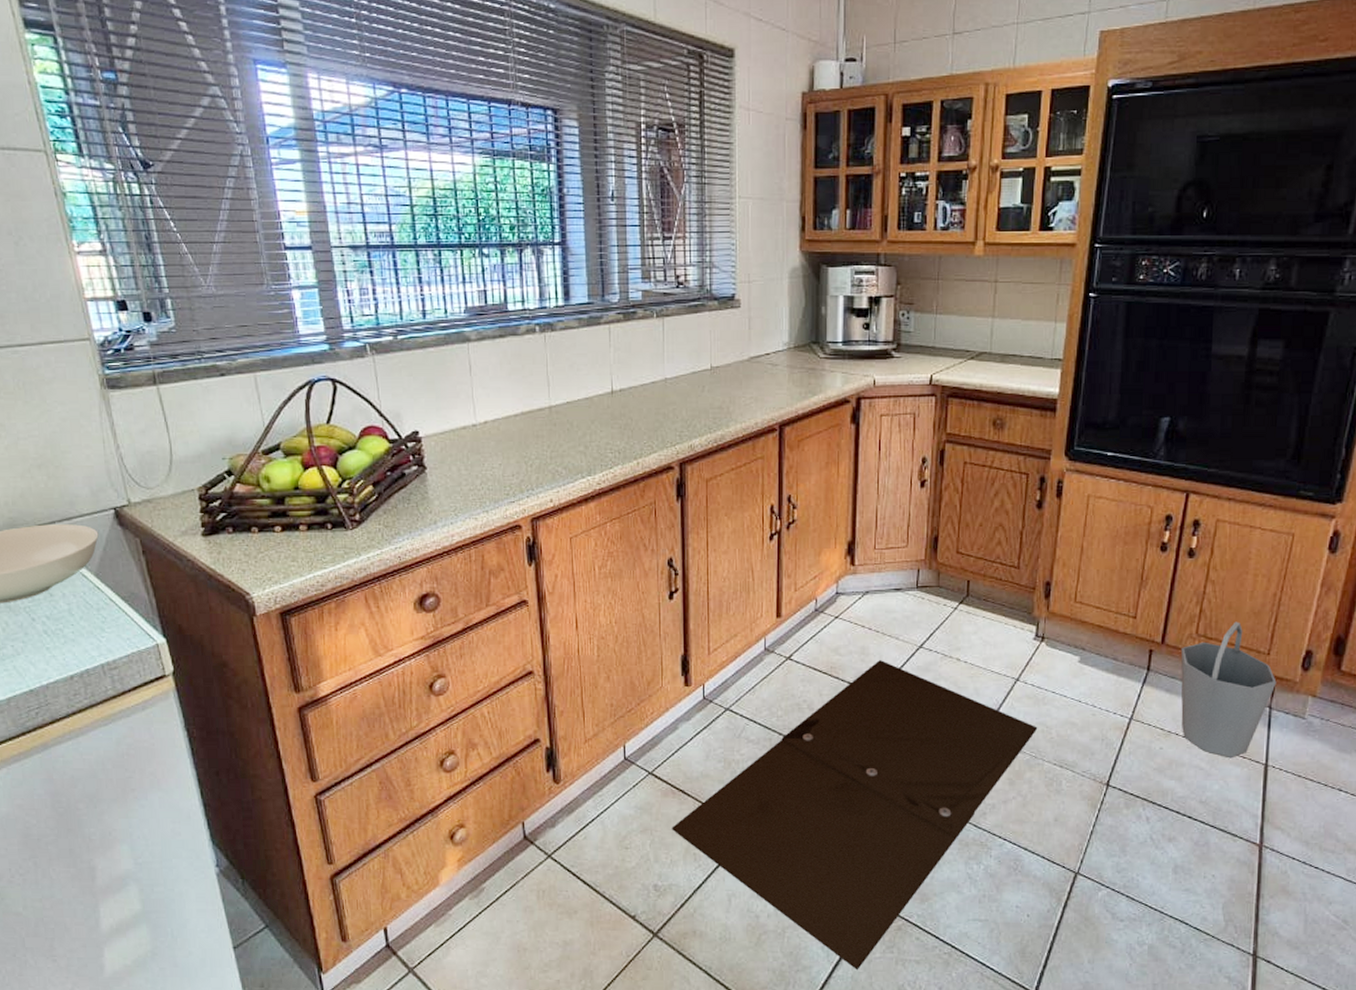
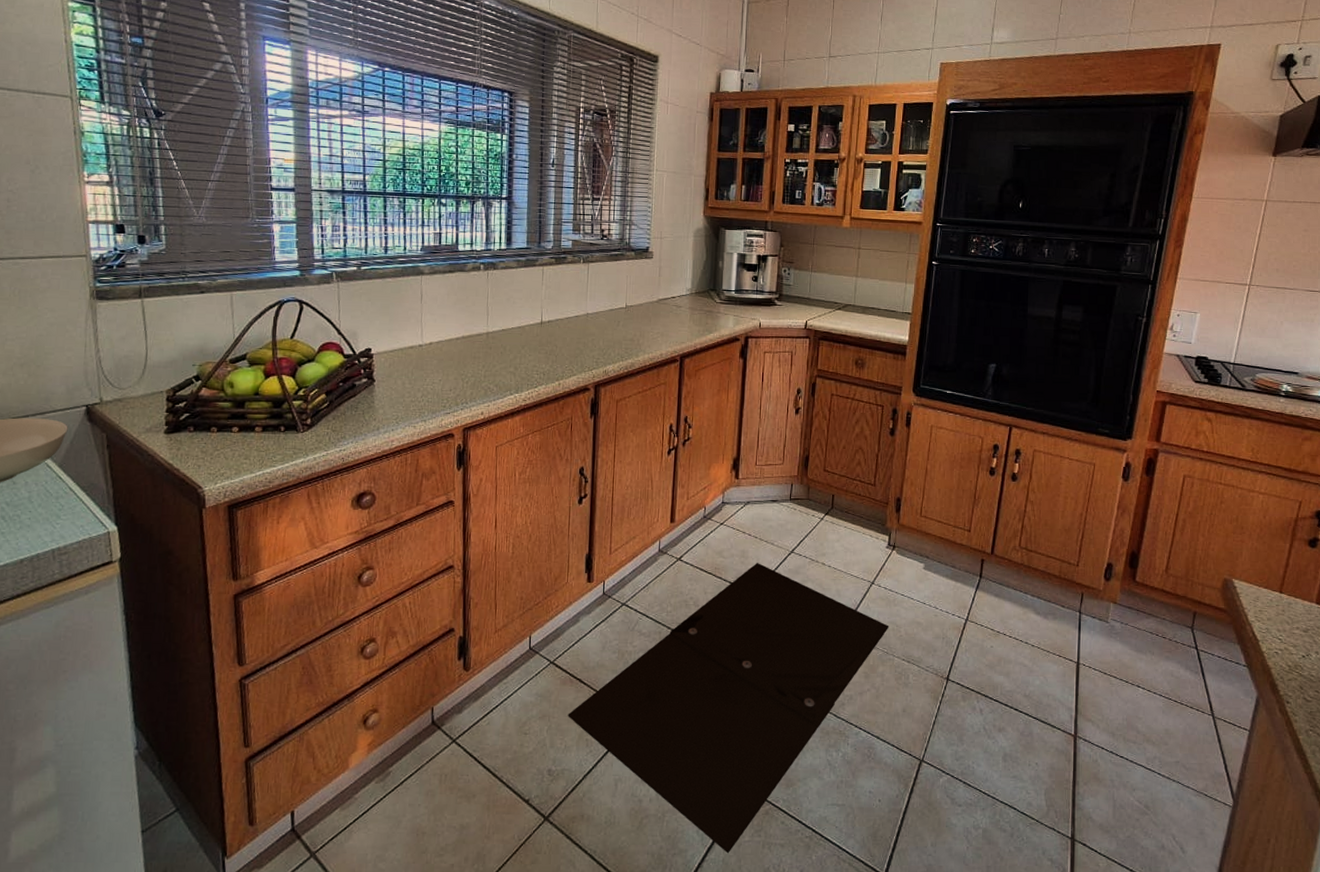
bucket: present [1180,621,1277,759] -> none [1007,537,1085,657]

